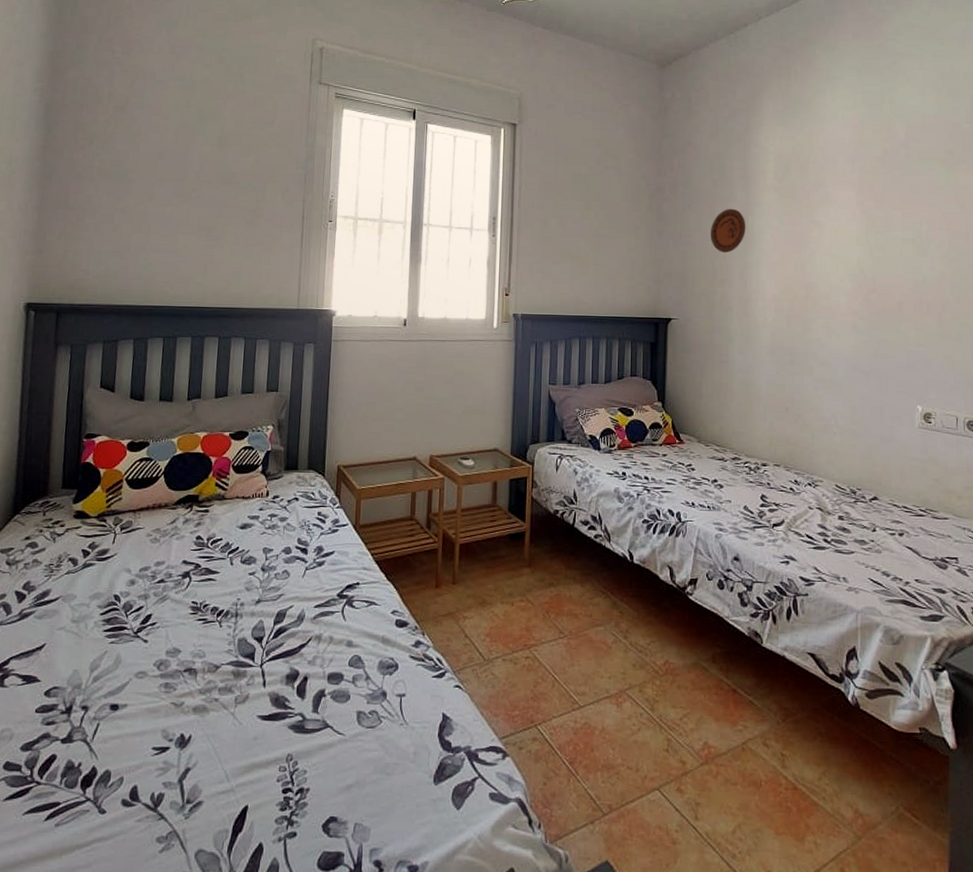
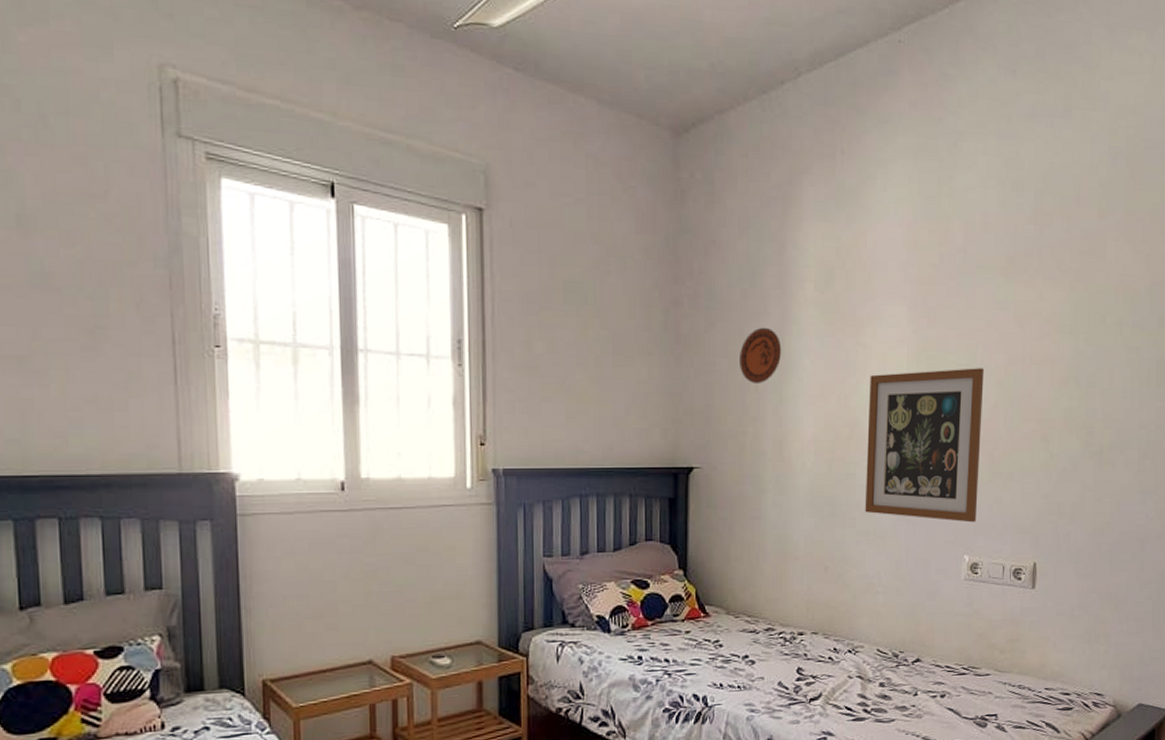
wall art: none [821,242,930,376] -> present [865,368,984,523]

